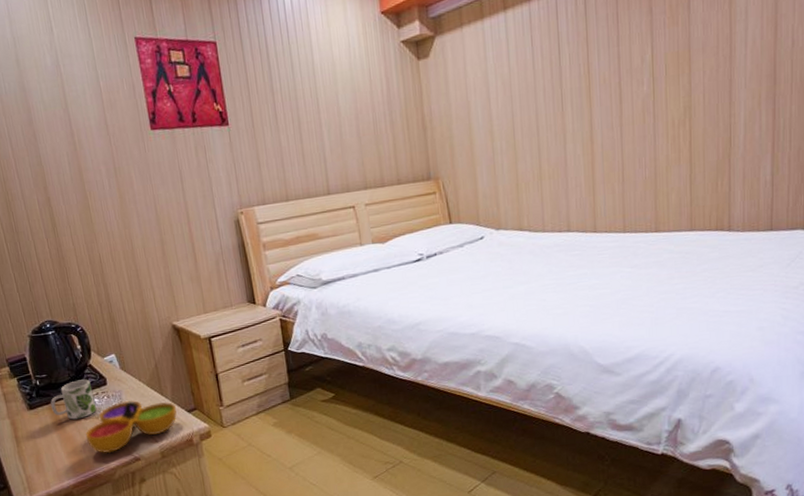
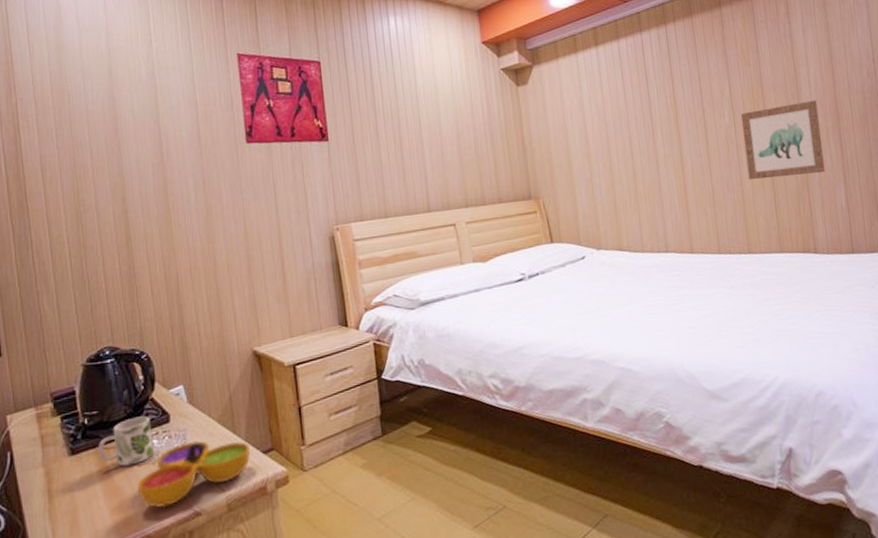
wall art: none [661,62,752,155] -> present [740,100,825,180]

